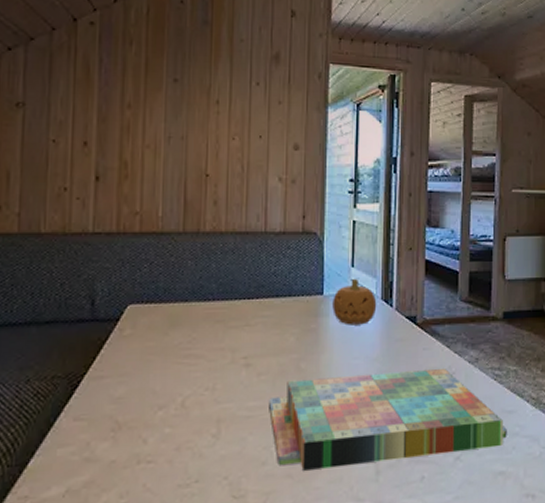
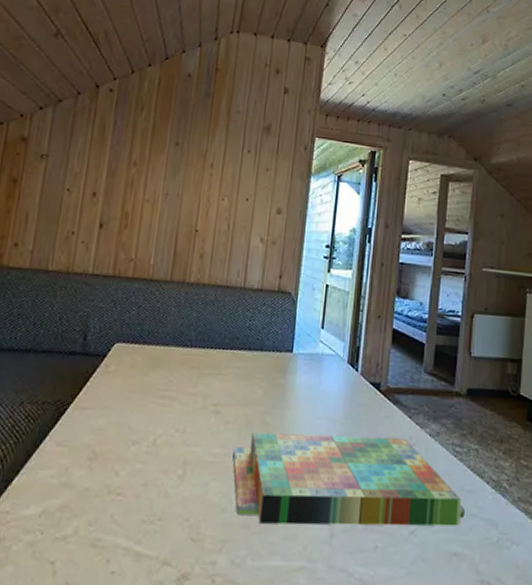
fruit: present [332,278,377,325] -> none [300,339,343,386]

